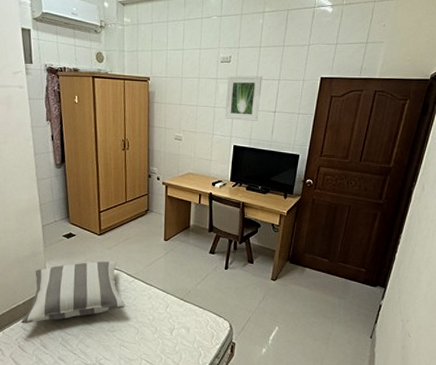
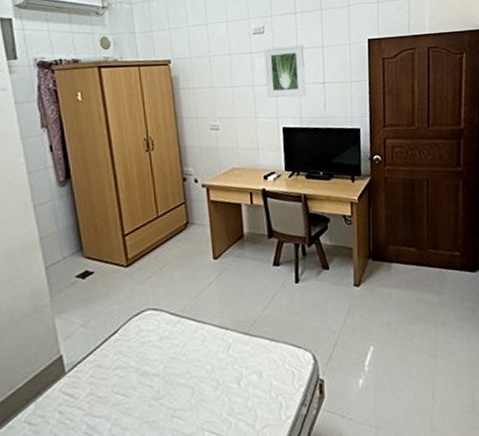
pillow: present [21,261,126,324] -> none [23,298,173,416]

